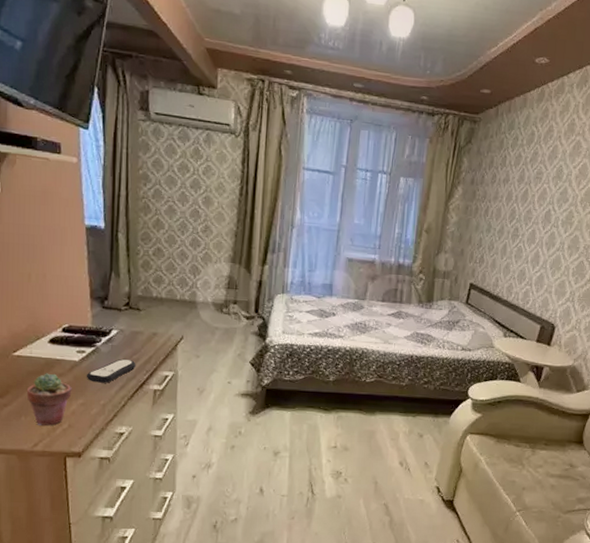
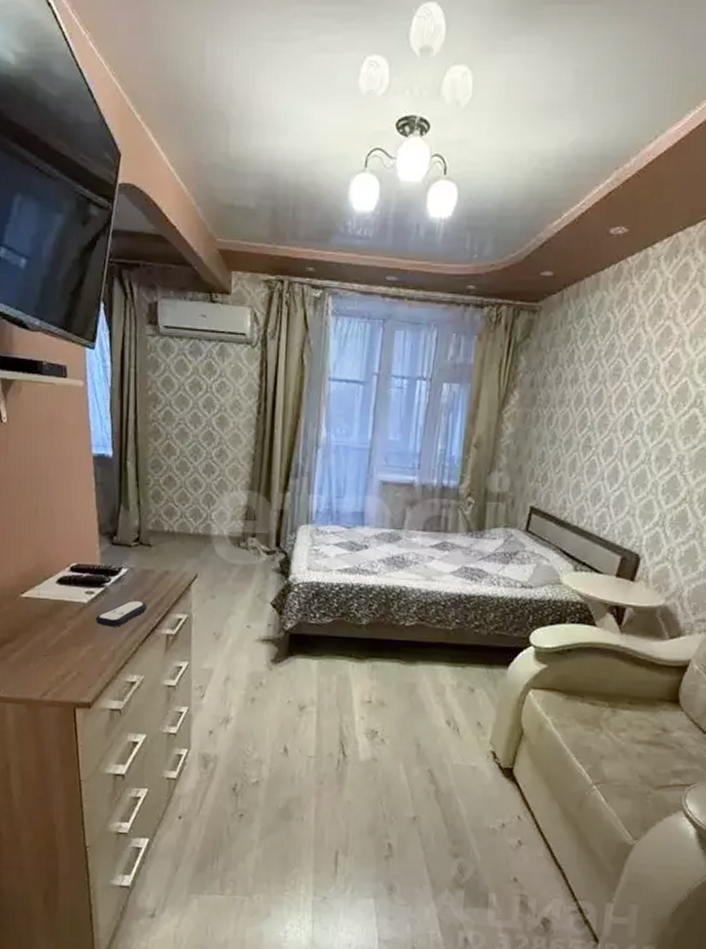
potted succulent: present [26,373,72,426] -> none [35,616,81,673]

